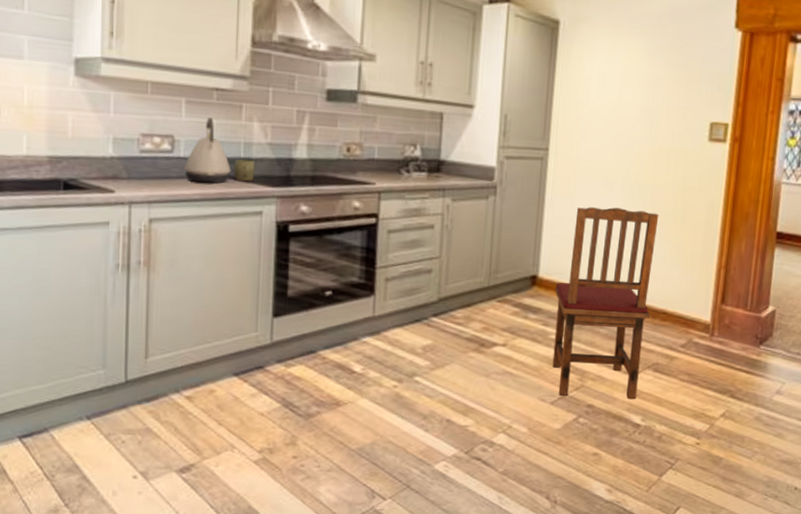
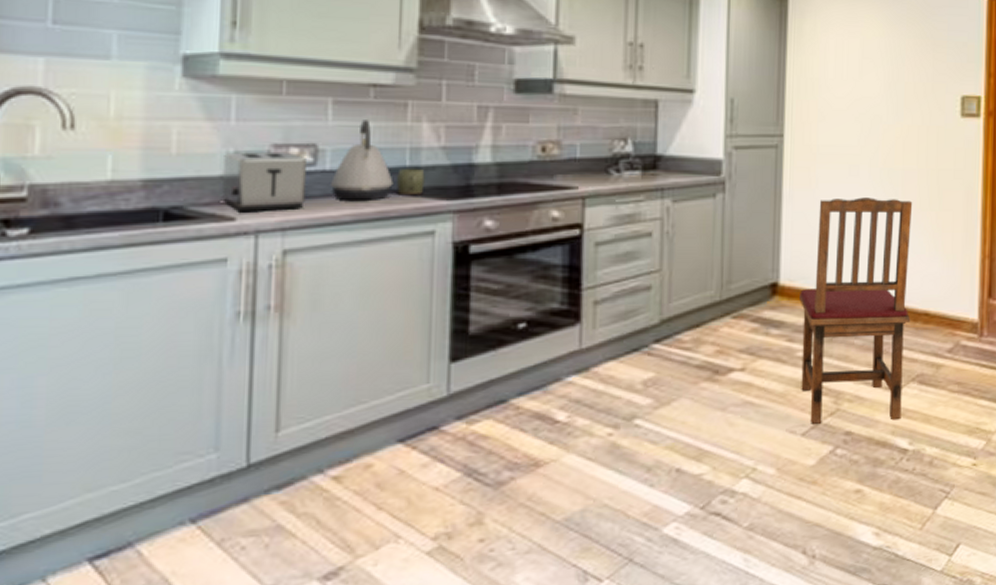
toaster: none [105,138,166,187] -> present [222,151,306,213]

